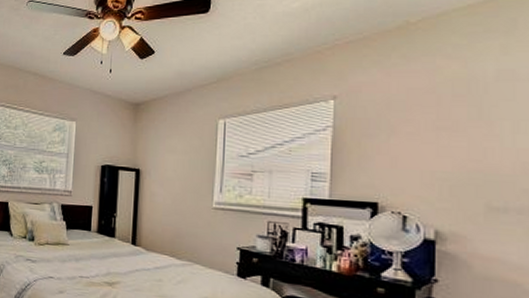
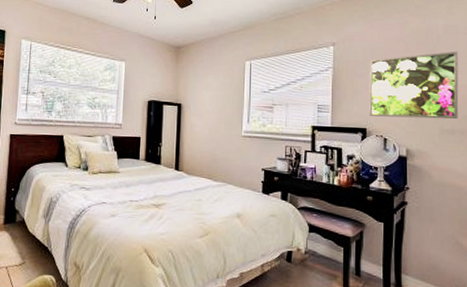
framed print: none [382,103,518,193] -> present [369,51,459,119]

